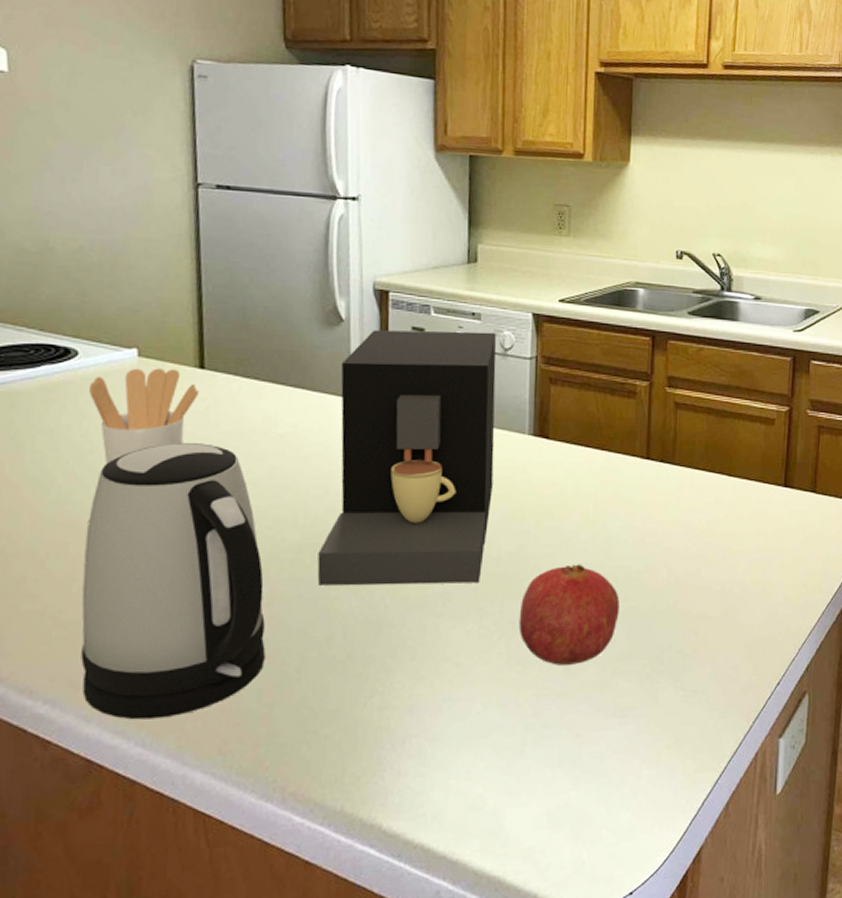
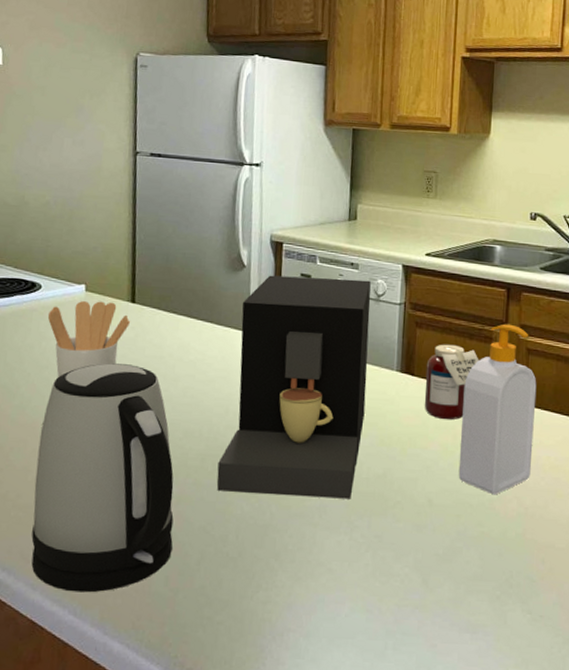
fruit: present [518,564,619,665] -> none [383,489,473,580]
jar: none [561,401,622,487] -> present [424,344,479,420]
soap bottle: none [601,376,686,566] -> present [458,324,537,495]

